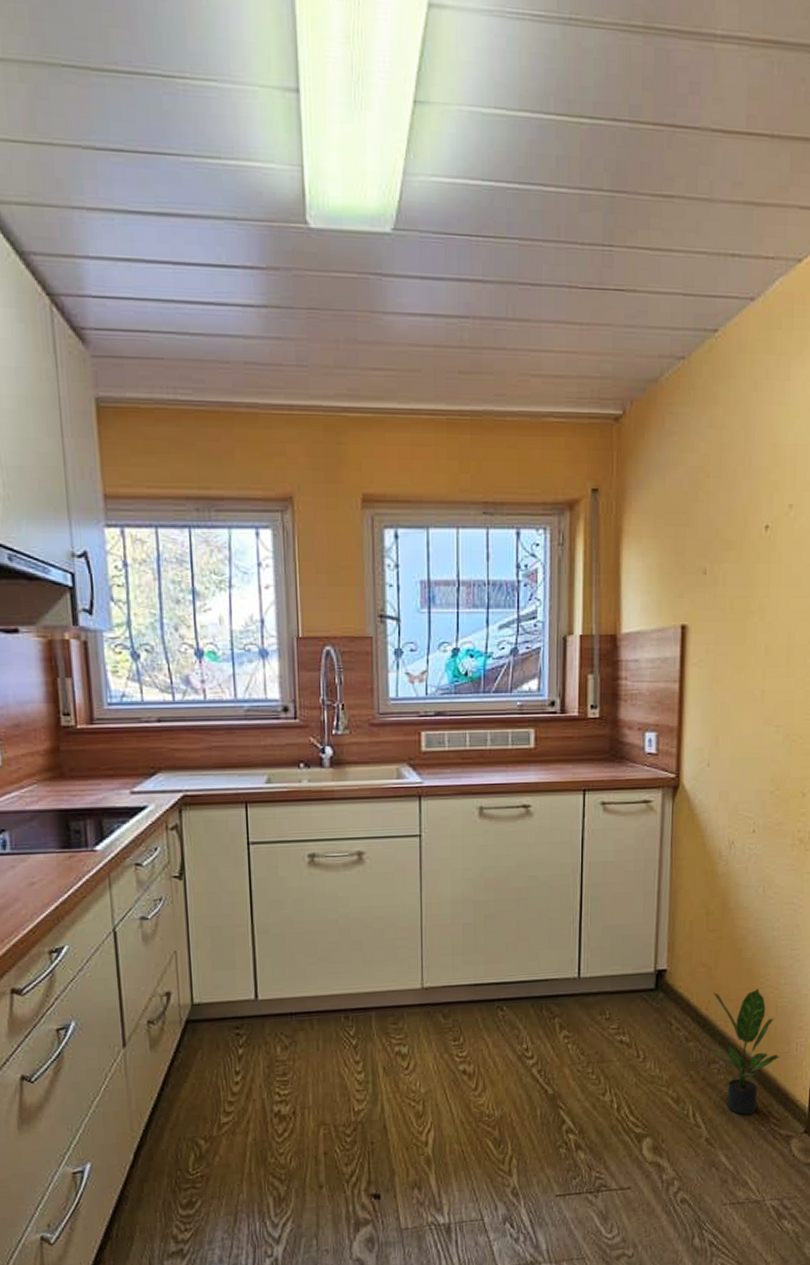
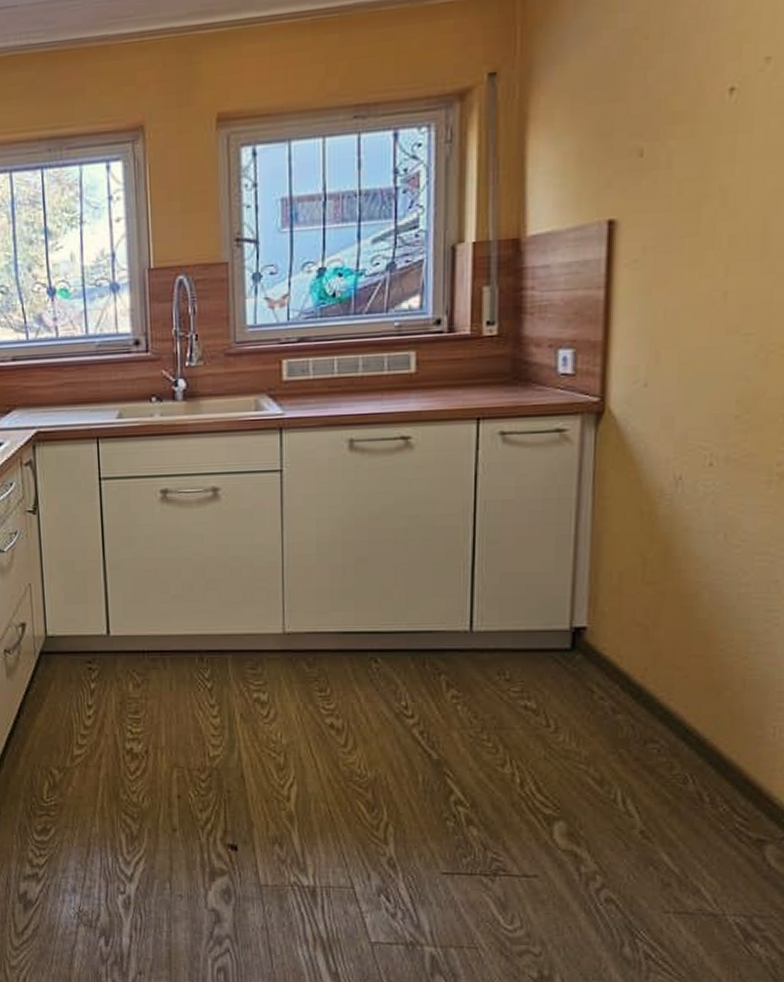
potted plant: present [706,988,780,1115] -> none [641,656,749,808]

